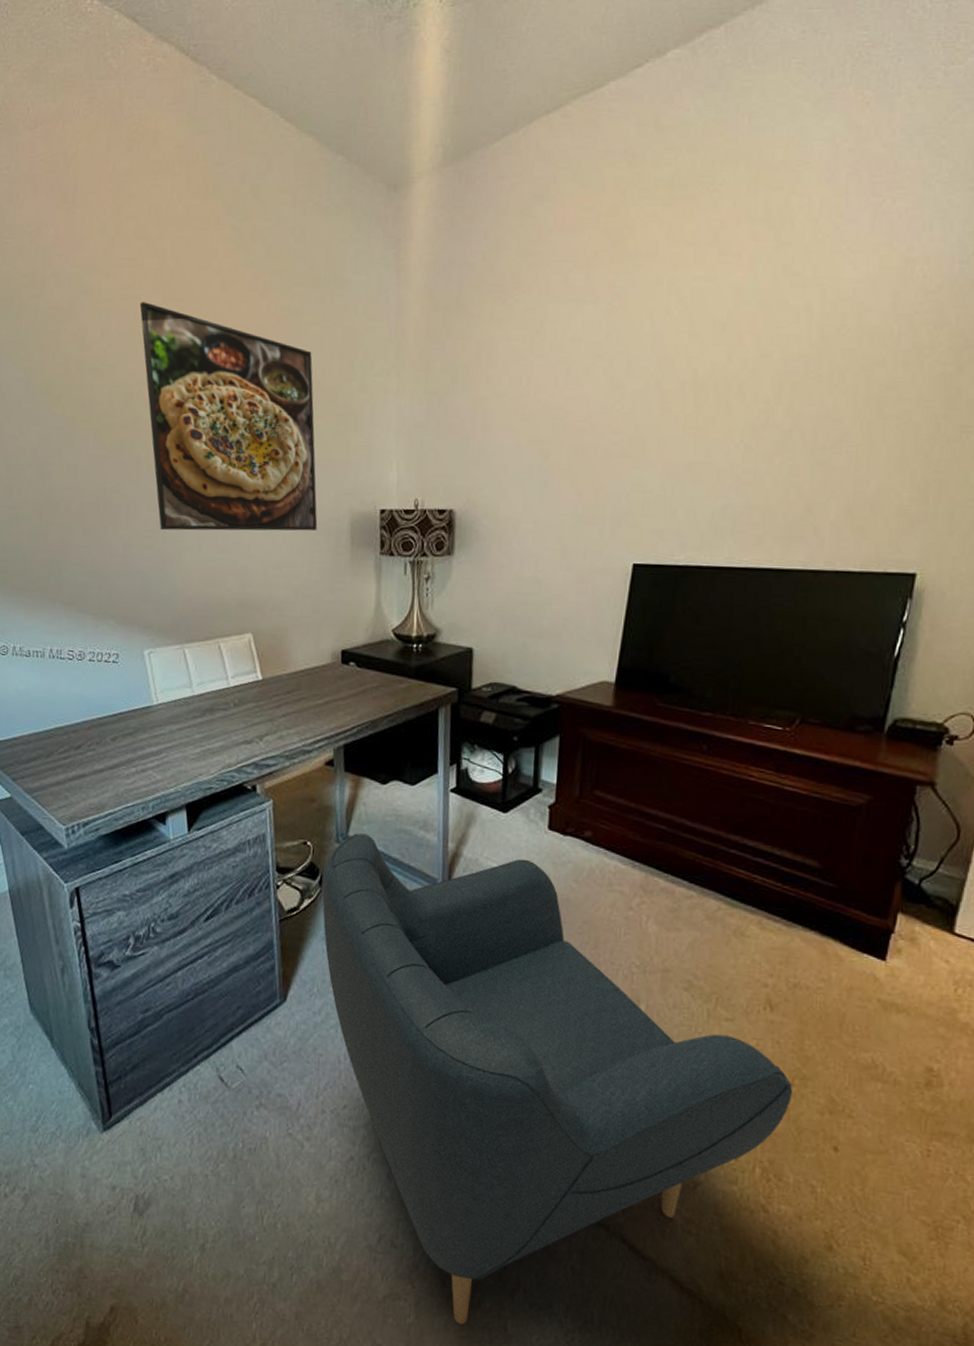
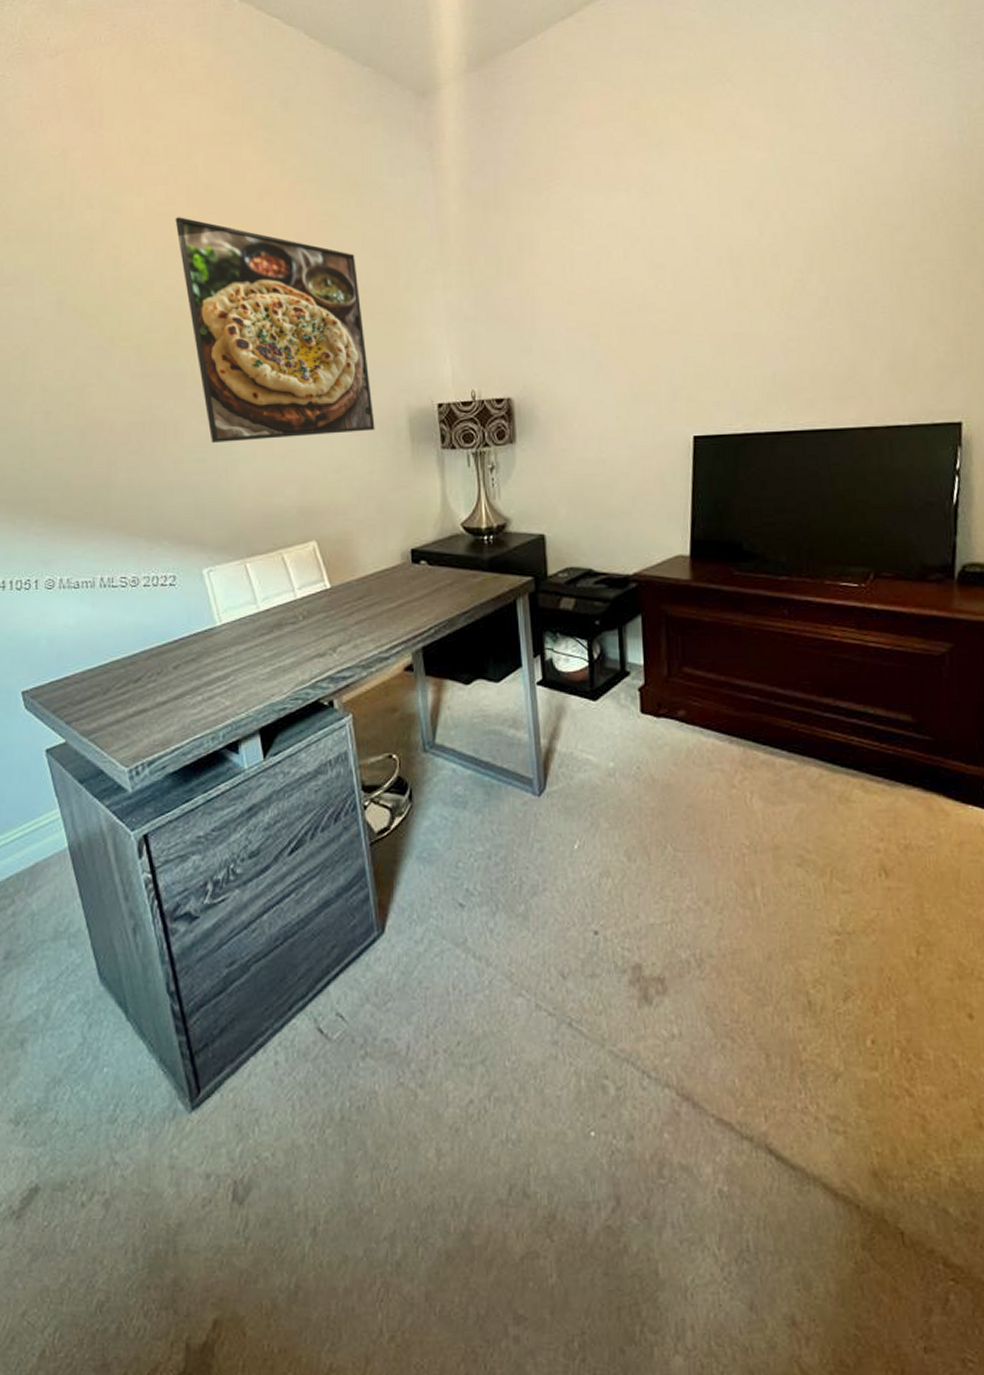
armchair: present [322,833,792,1325] -> none [411,740,920,1277]

